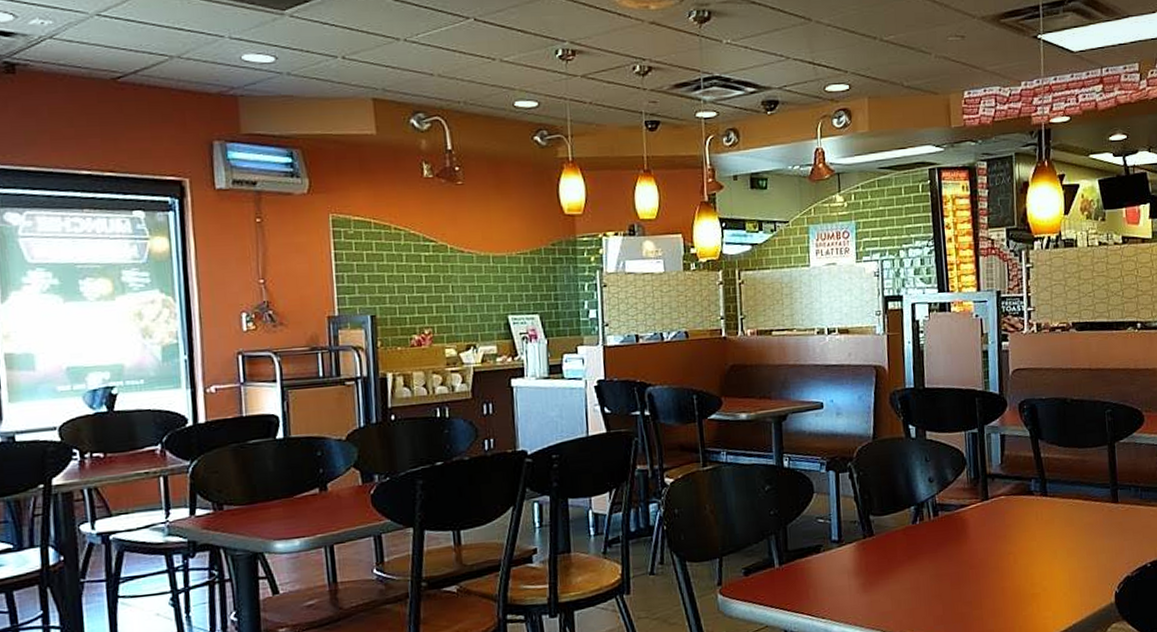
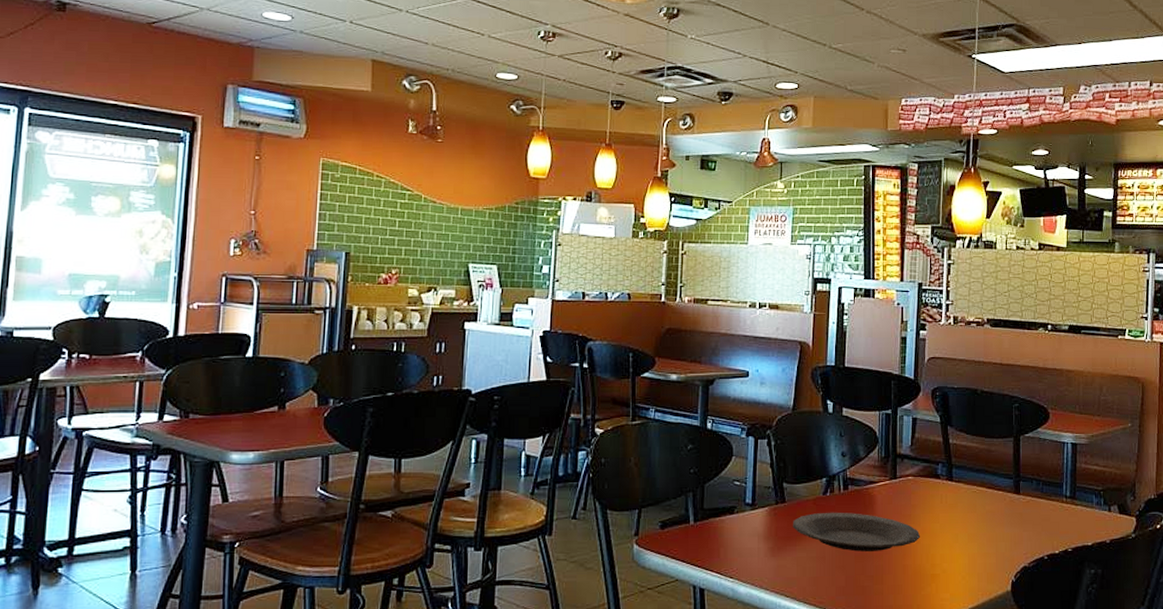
plate: none [883,539,1018,579] -> present [793,512,921,552]

